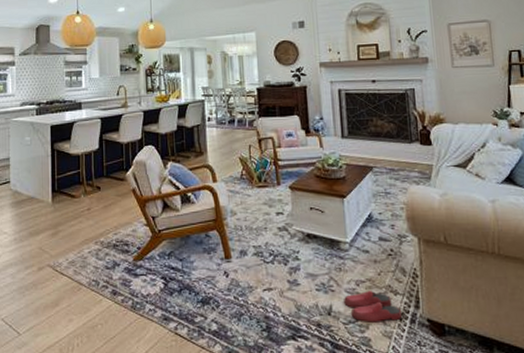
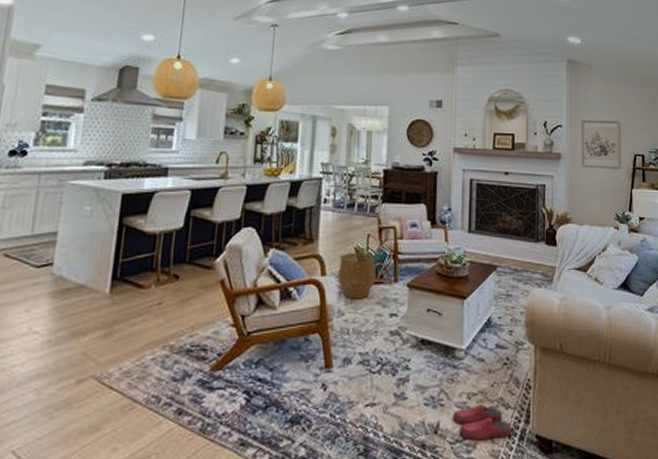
basket: none [227,161,261,201] -> present [338,252,377,299]

